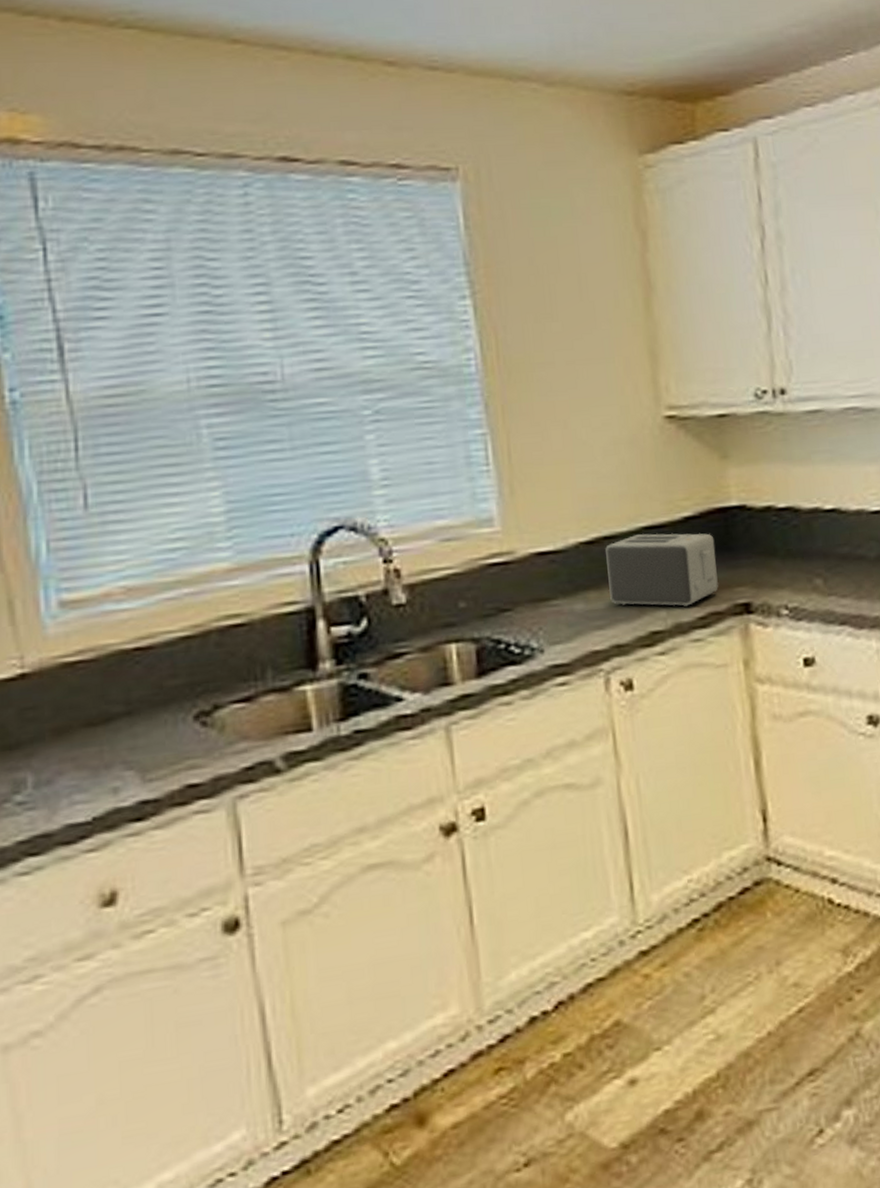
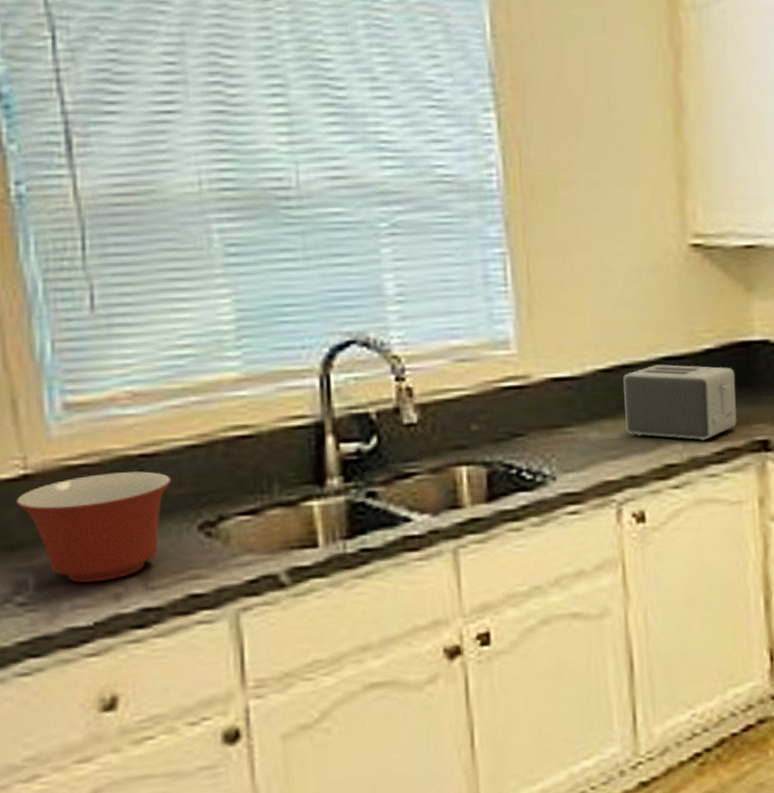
mixing bowl: none [14,664,167,779] -> present [16,471,172,583]

